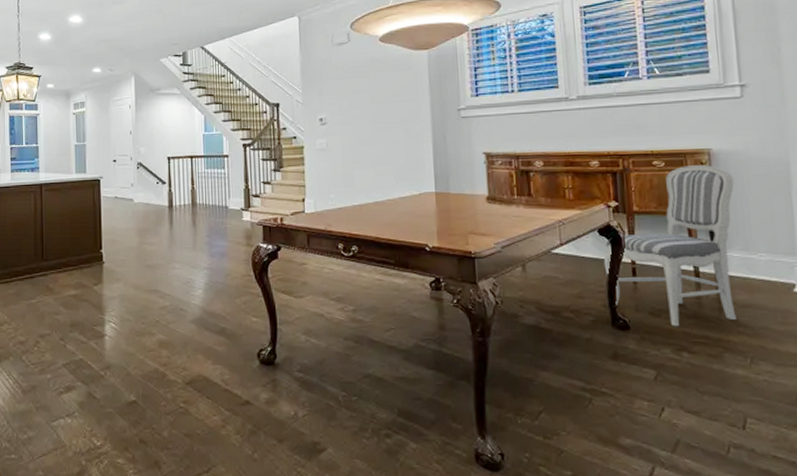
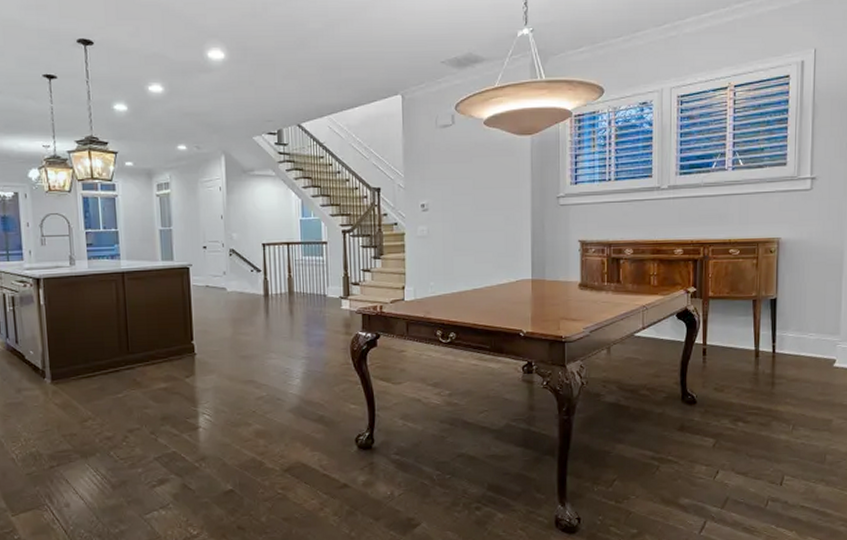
dining chair: present [603,165,736,327] -> none [679,253,796,400]

